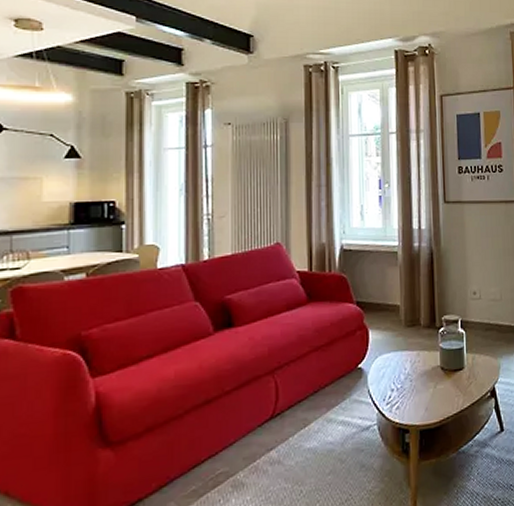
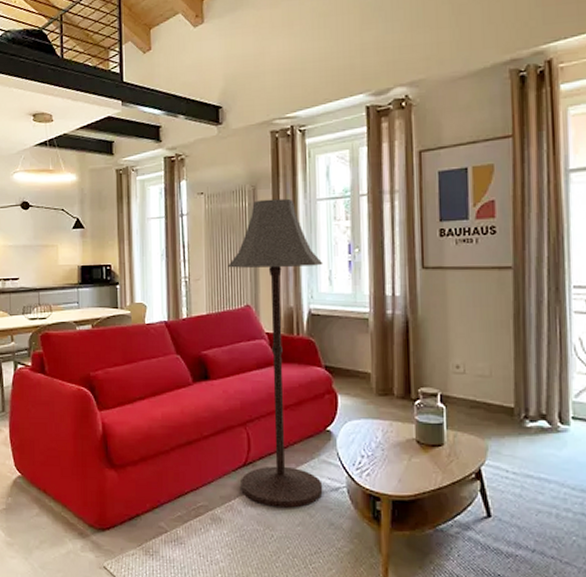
floor lamp: none [257,133,355,460] -> present [228,198,323,508]

